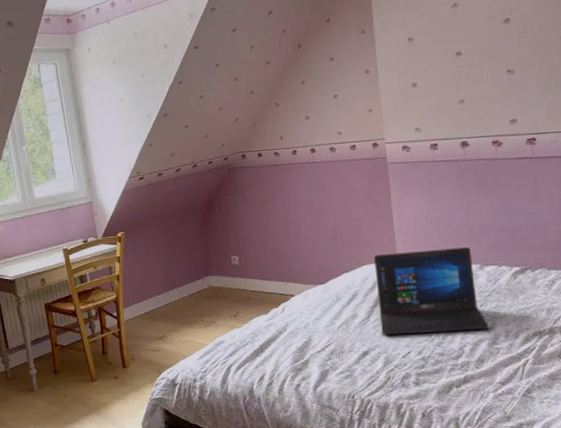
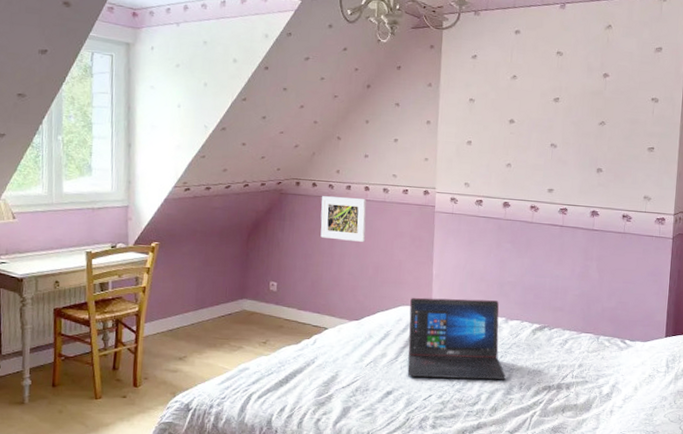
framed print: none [268,160,319,207] -> present [320,196,367,242]

